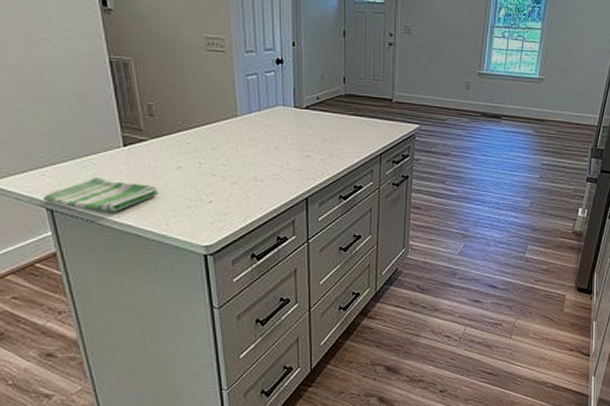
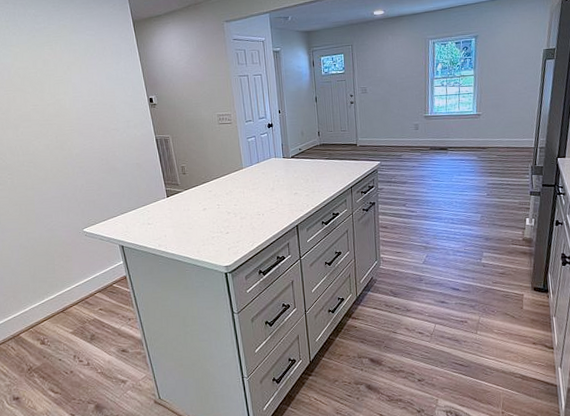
dish towel: present [43,176,159,212] -> none [117,220,192,245]

